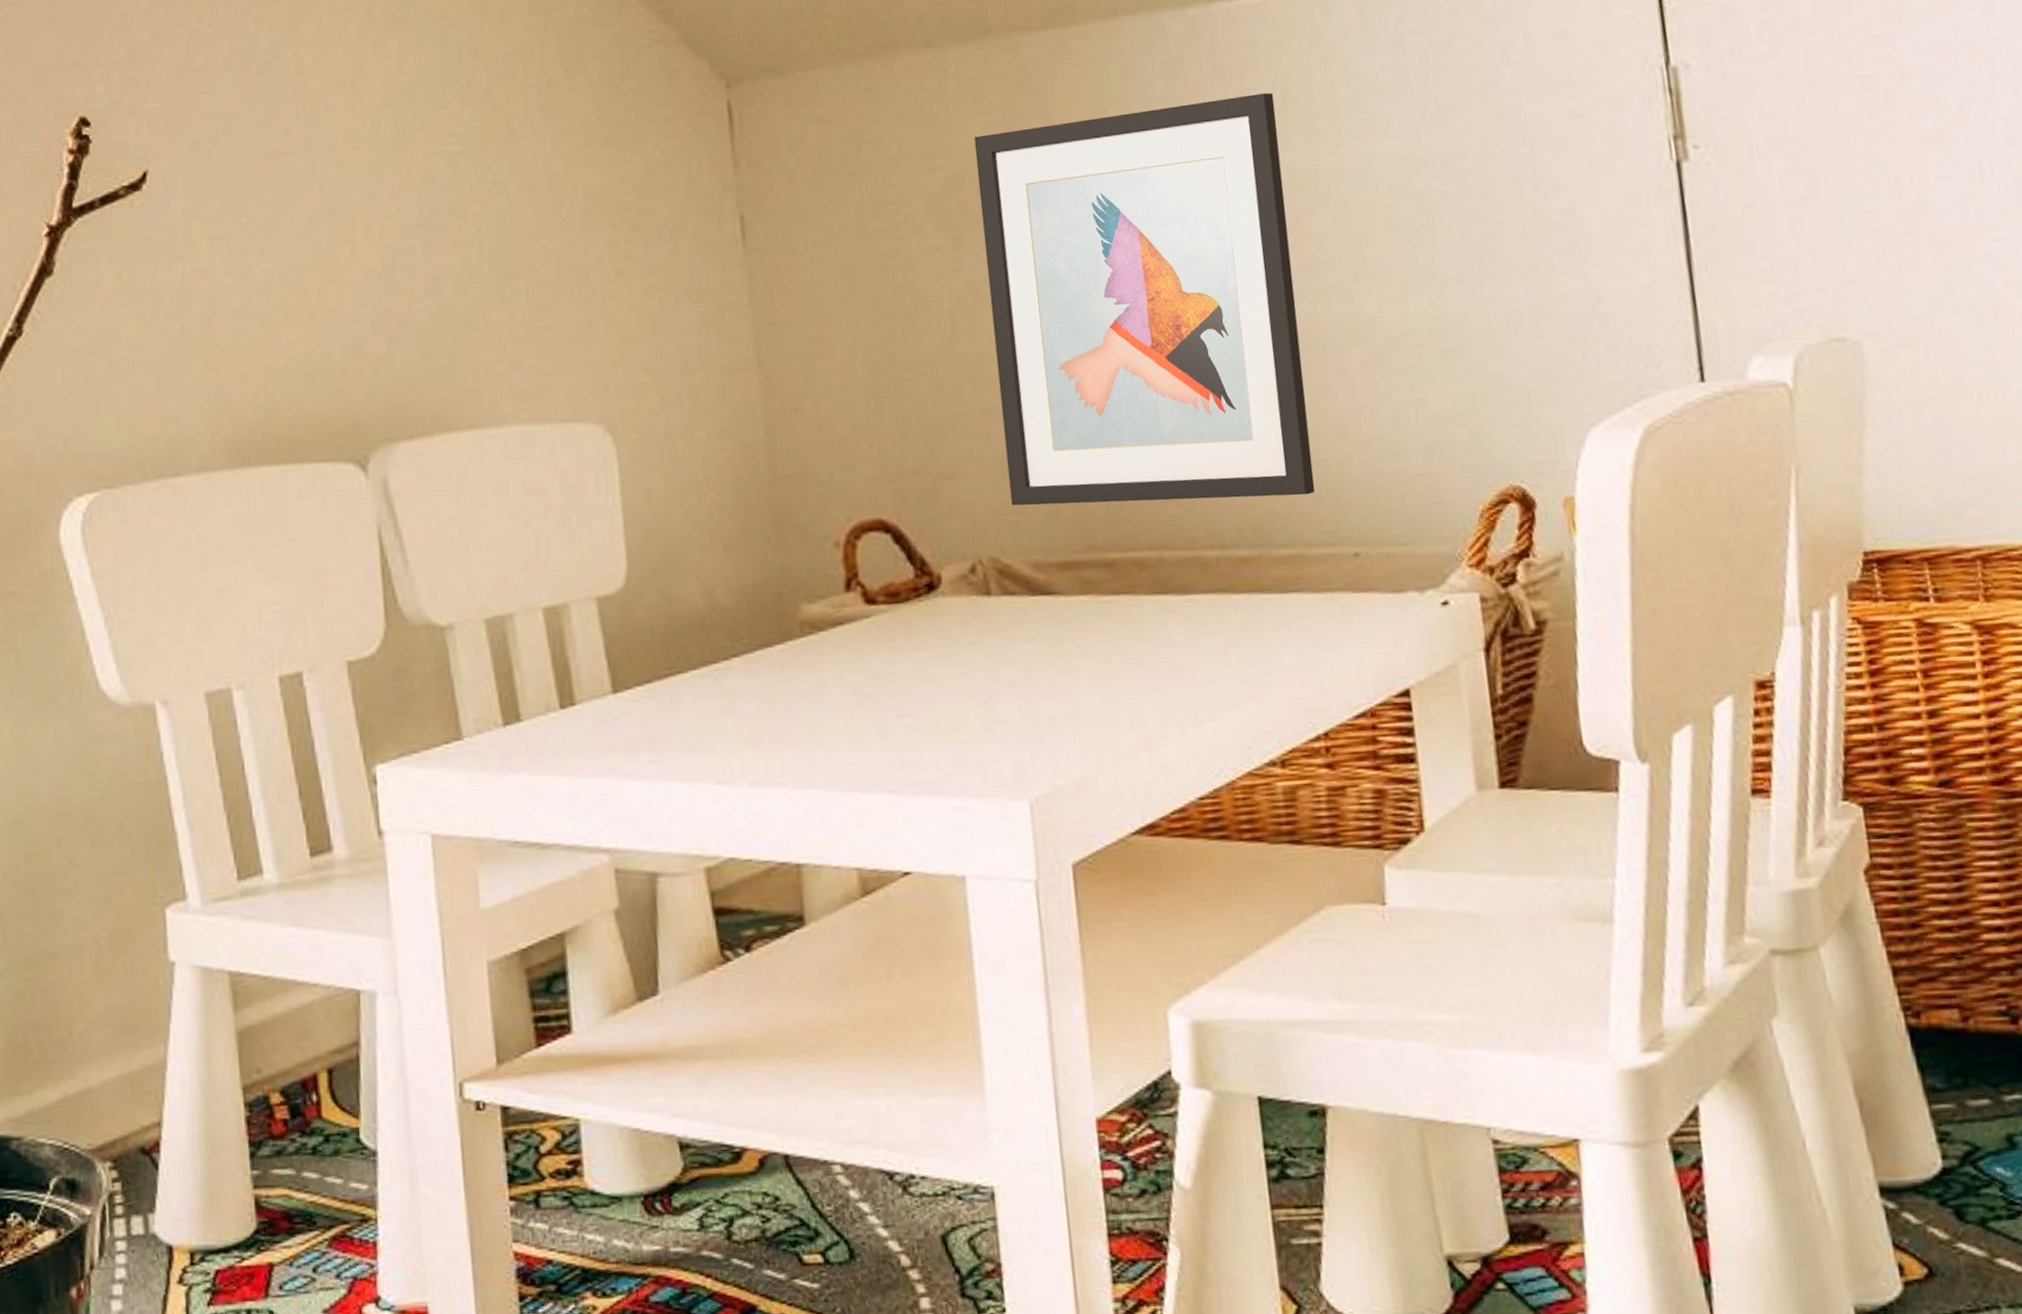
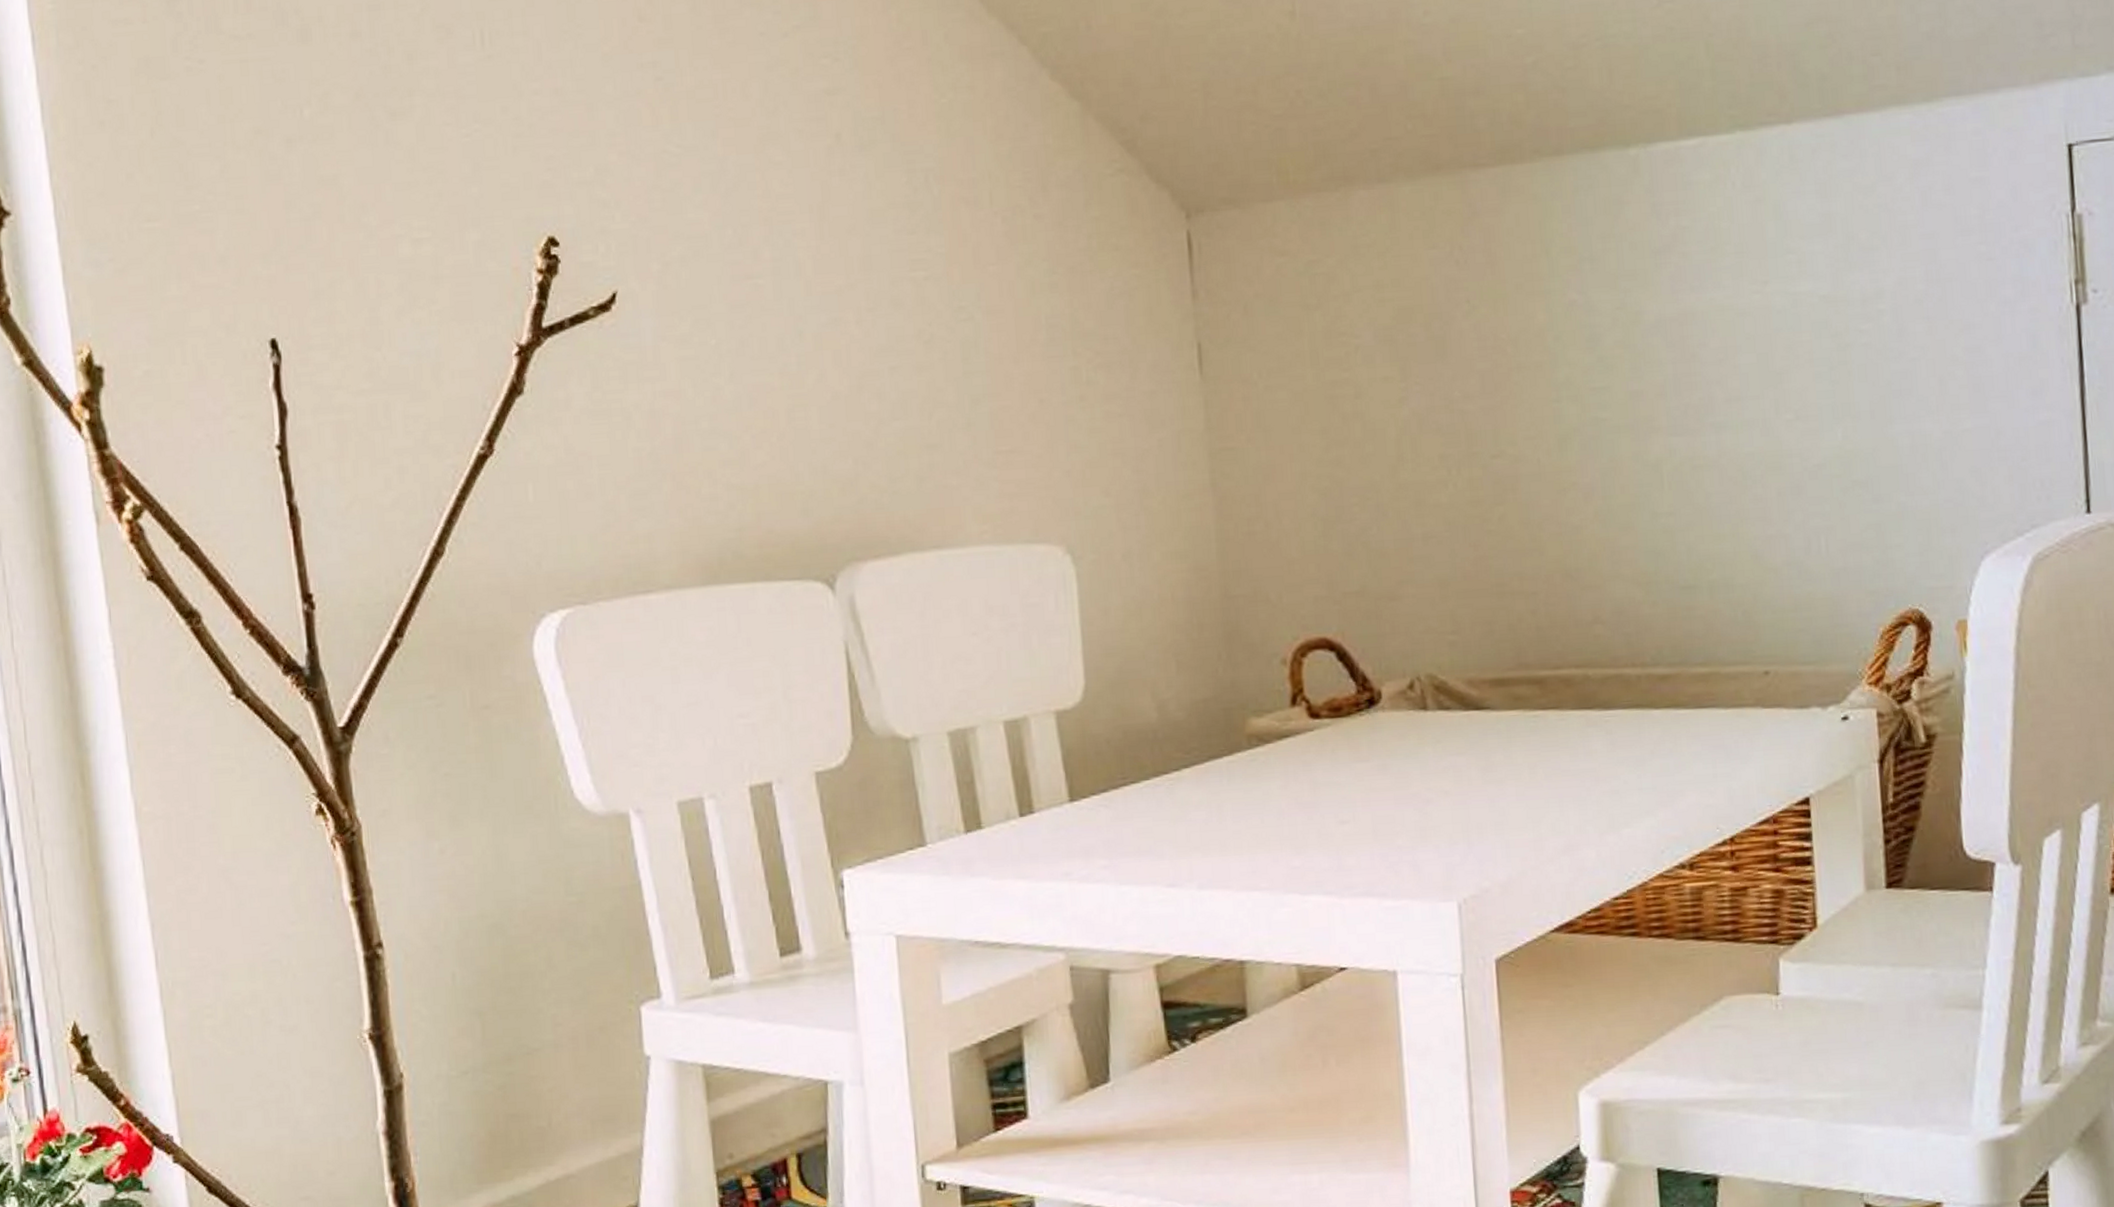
wall art: present [974,93,1316,506] -> none [1423,232,1731,626]

